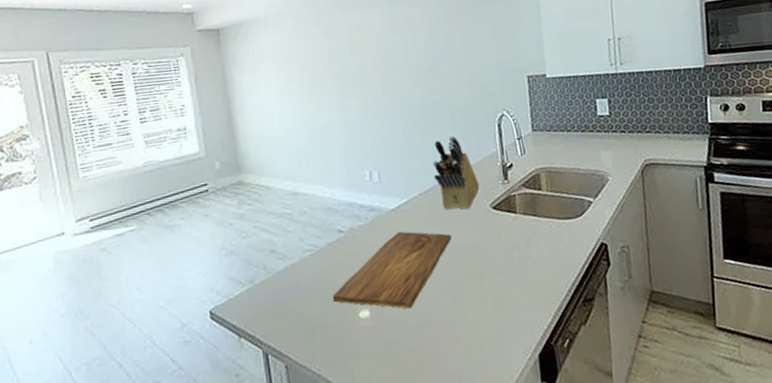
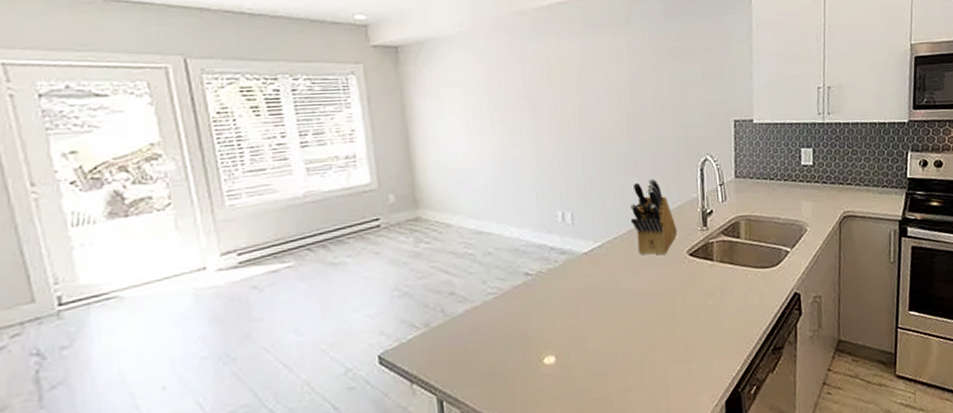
cutting board: present [332,231,451,309] -> none [515,275,645,355]

